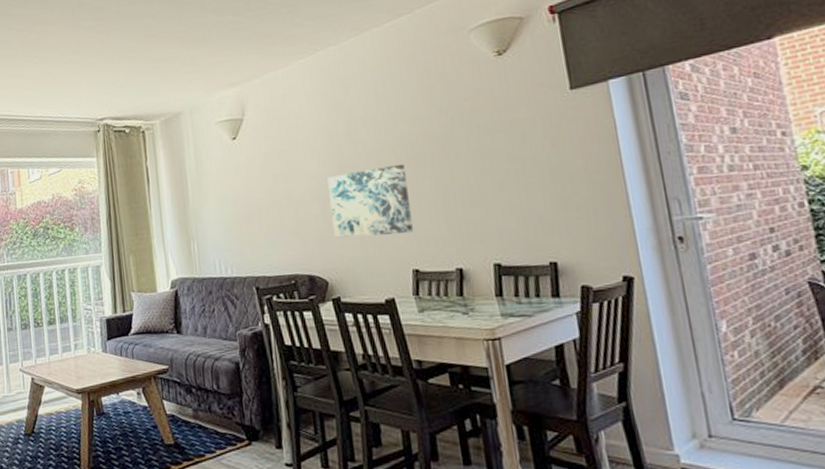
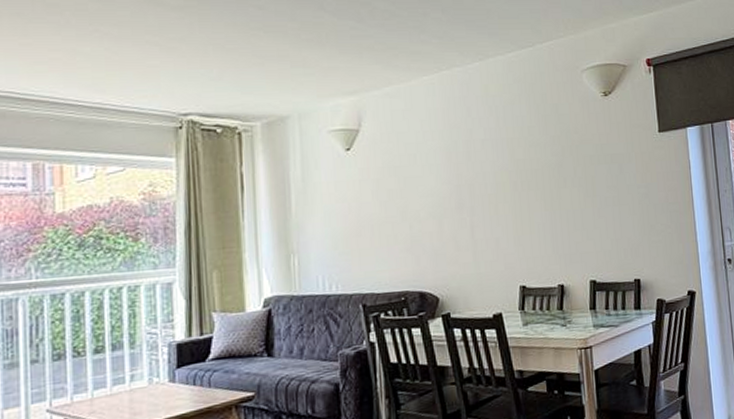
wall art: present [327,163,413,238] -> none [444,186,523,255]

